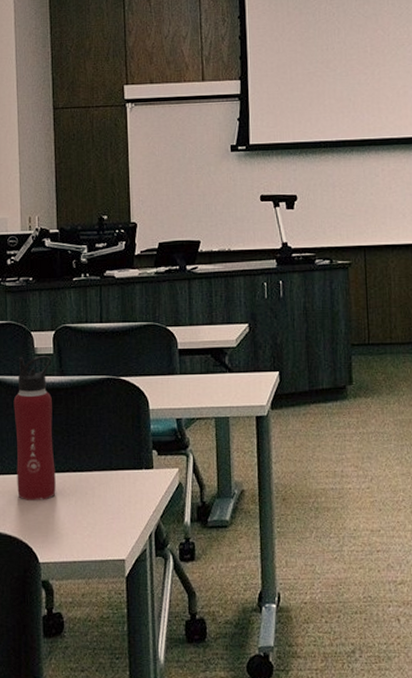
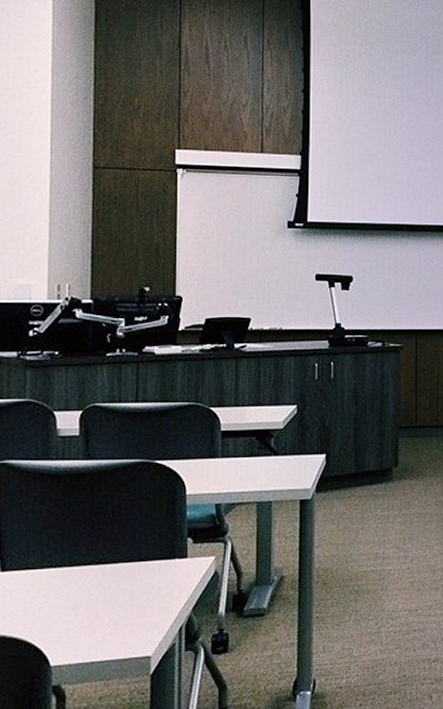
water bottle: present [13,356,56,500] -> none [28,438,77,598]

